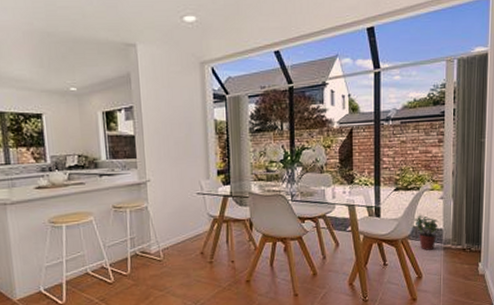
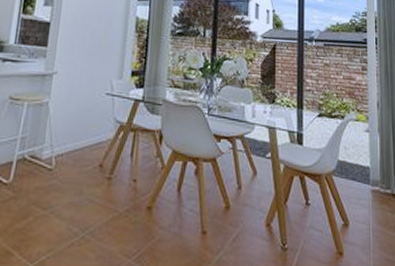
potted plant: present [413,216,439,250] -> none [338,148,365,191]

